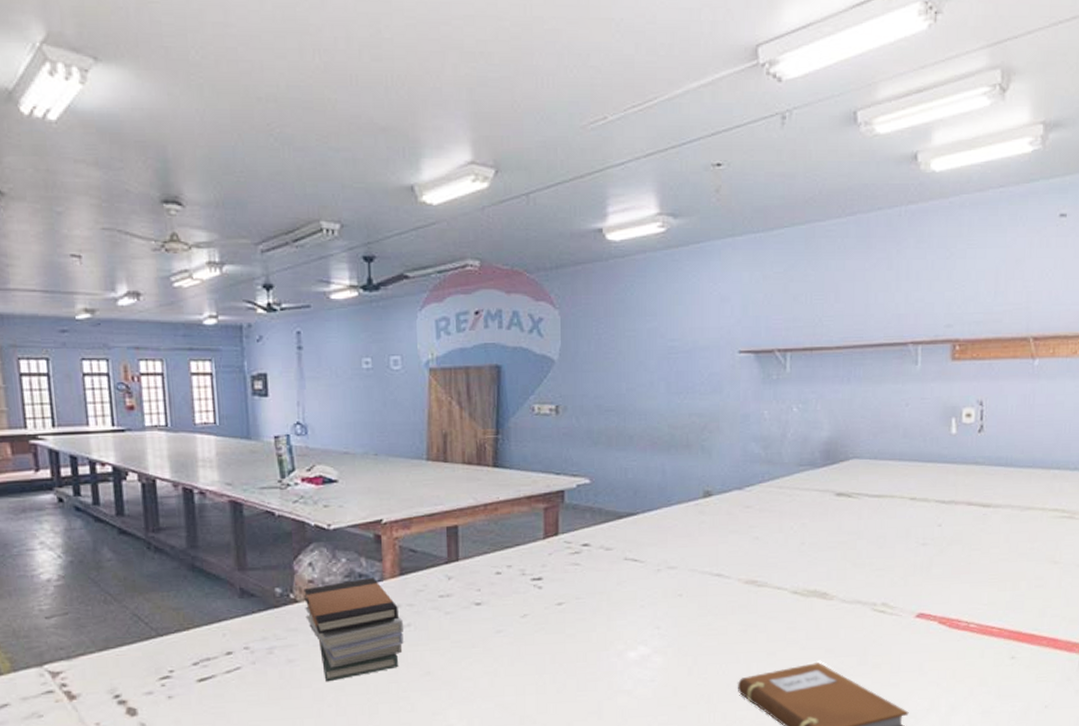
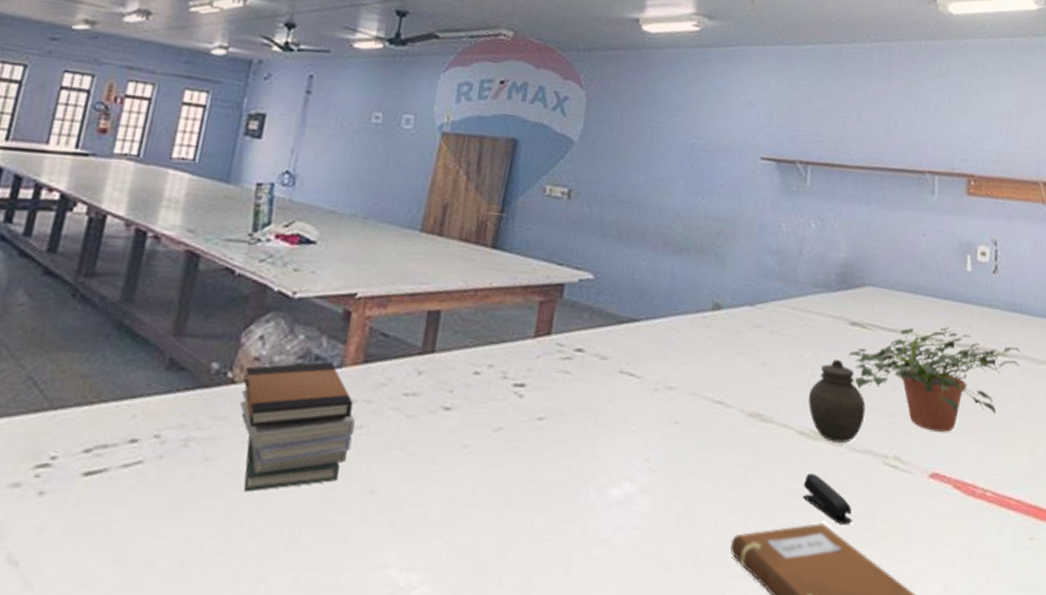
stapler: none [799,623,846,662] -> present [803,472,853,524]
jar: none [800,527,854,597] -> present [808,358,866,443]
potted plant: none [835,487,1006,579] -> present [848,327,1021,432]

